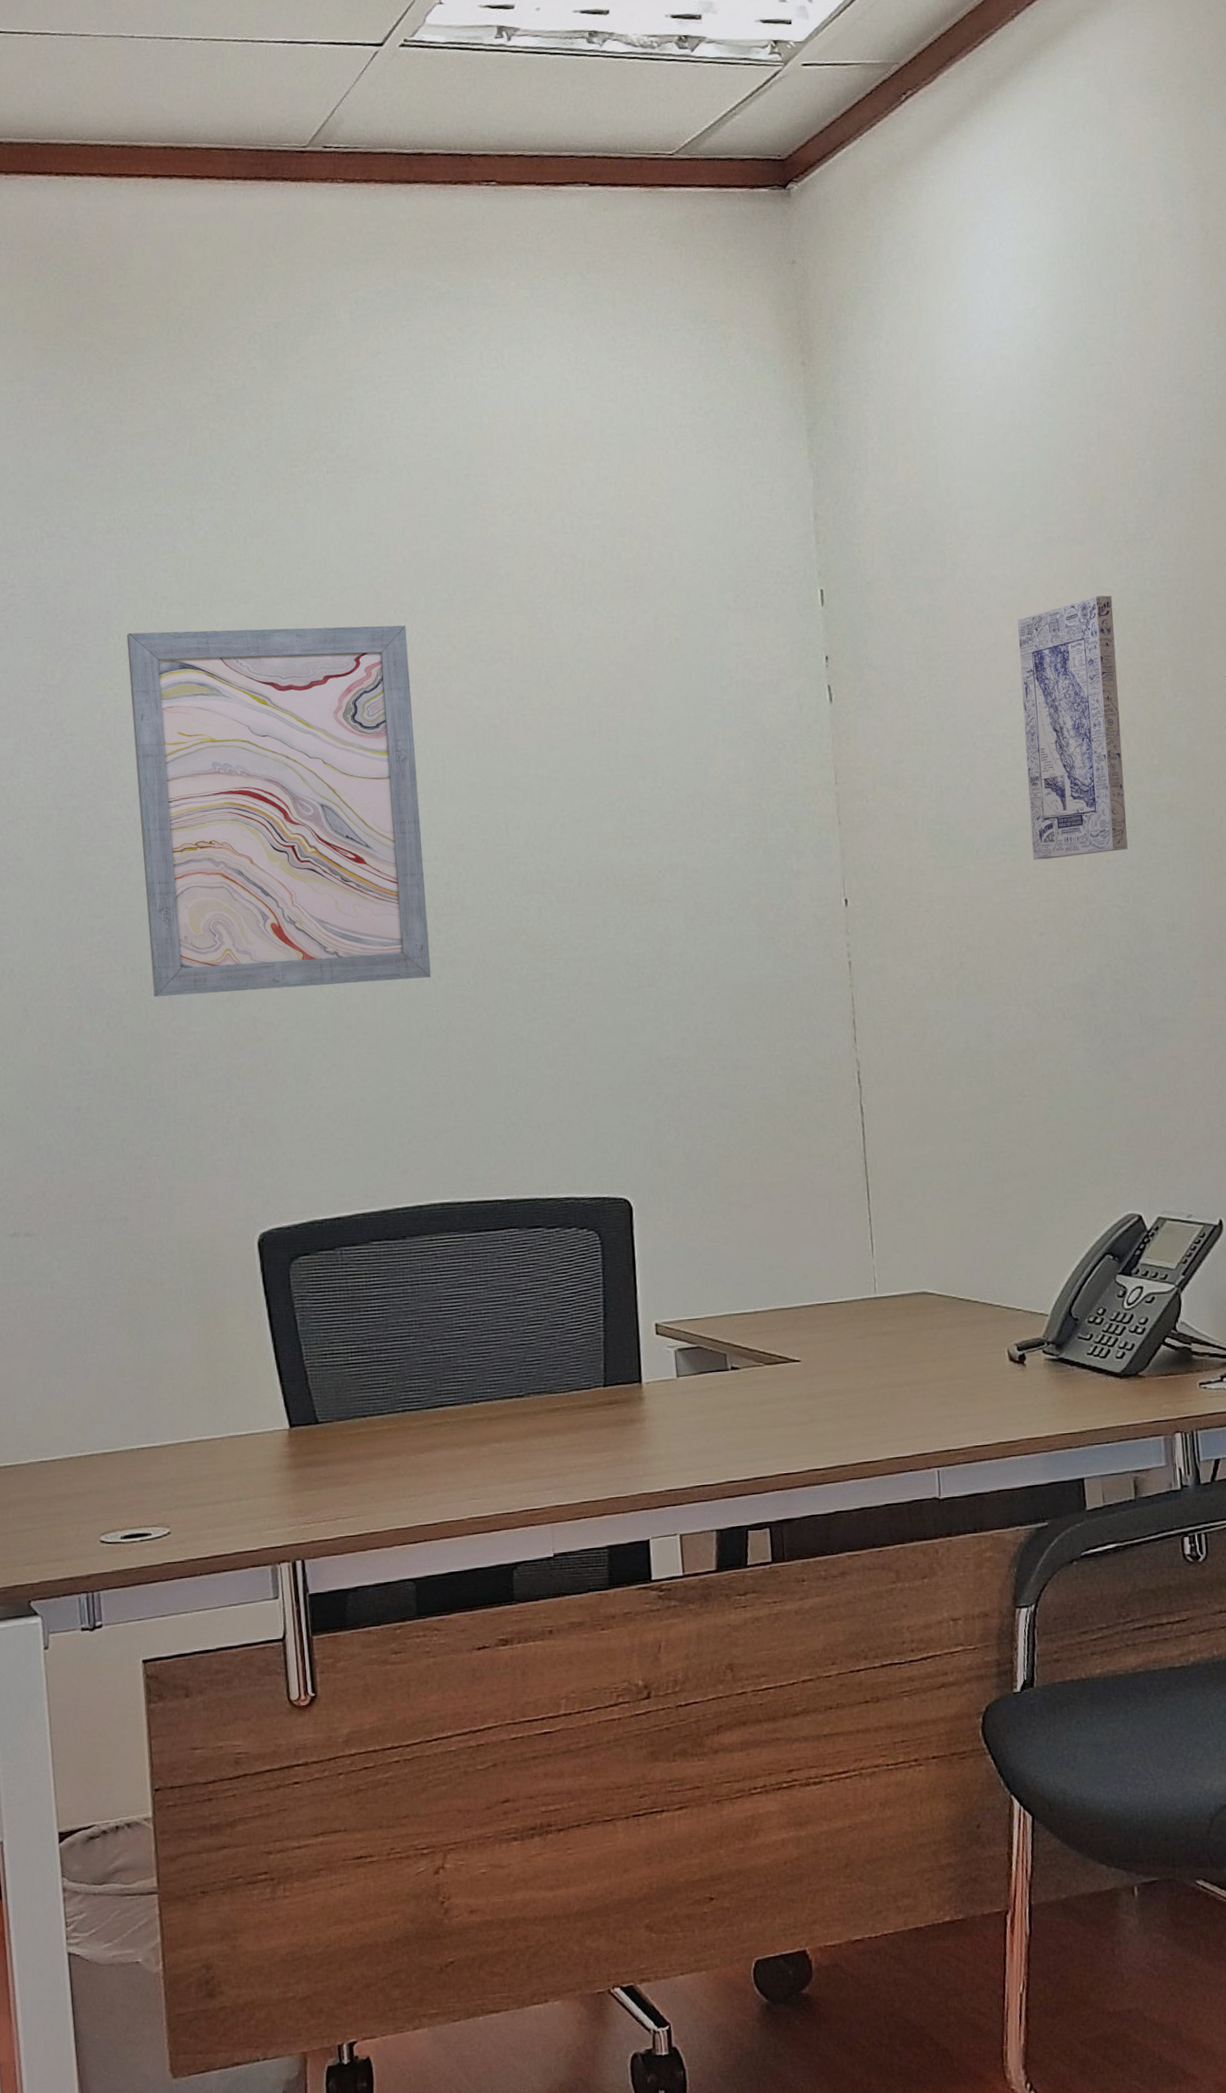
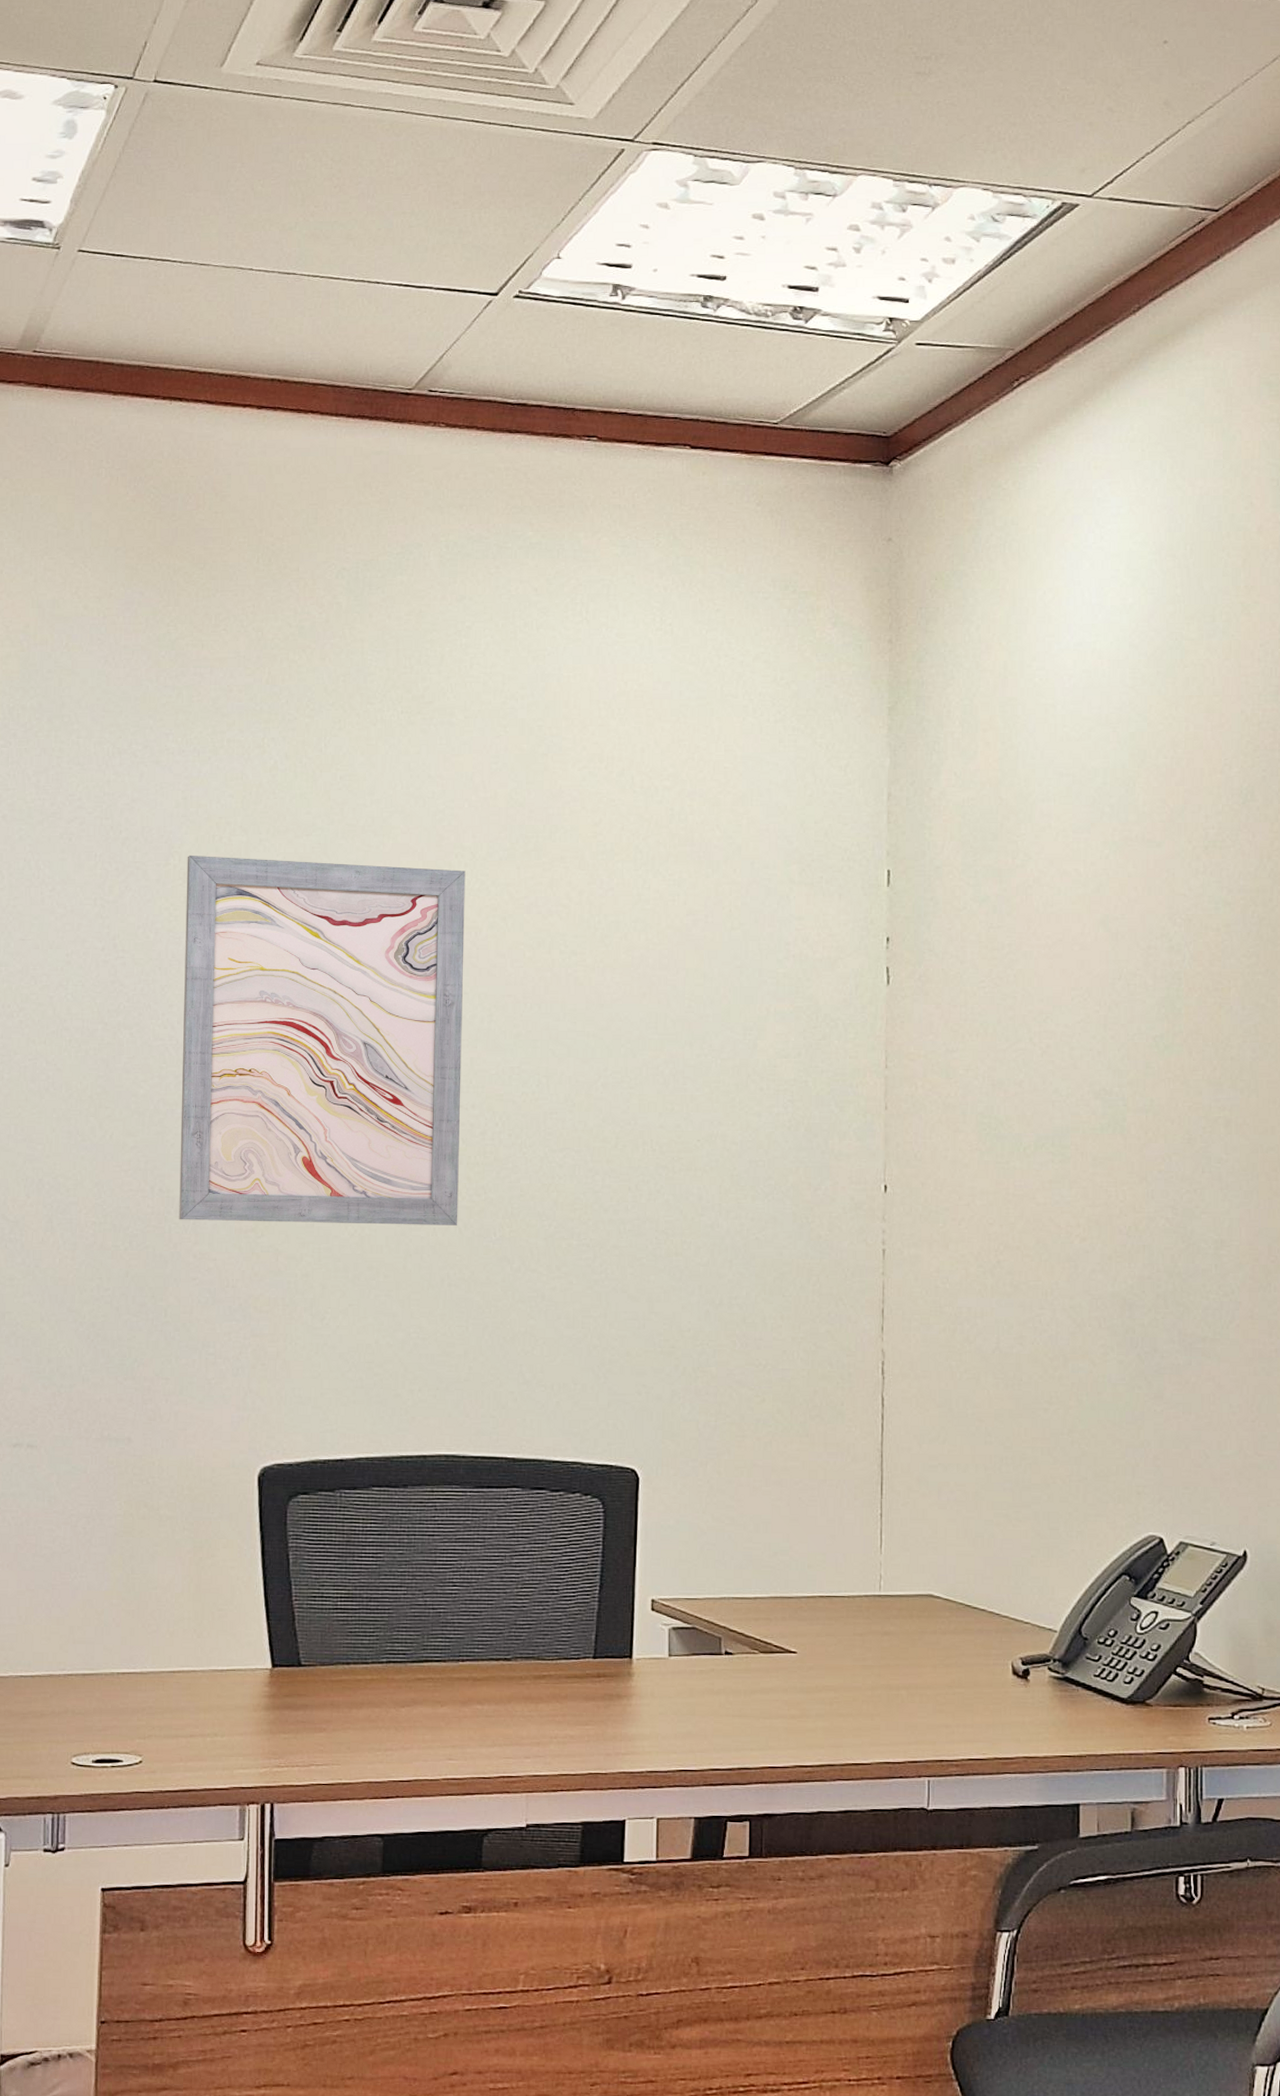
wall art: present [1018,595,1128,861] -> none [1082,900,1186,1164]

